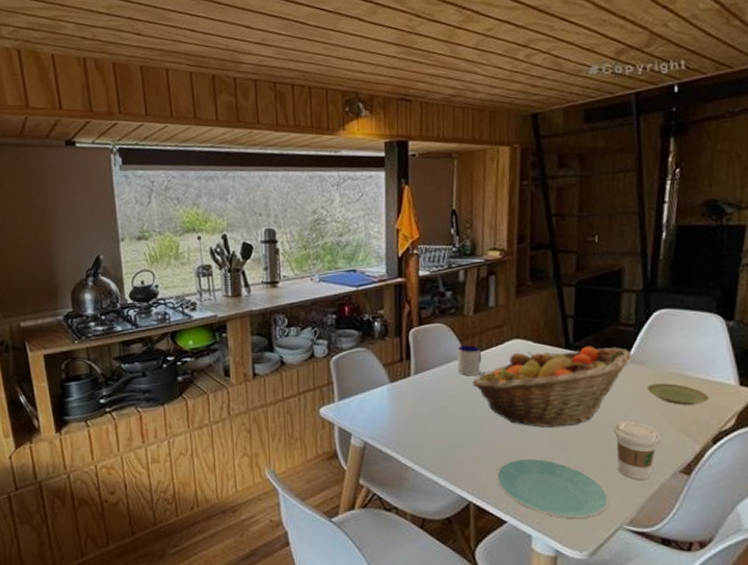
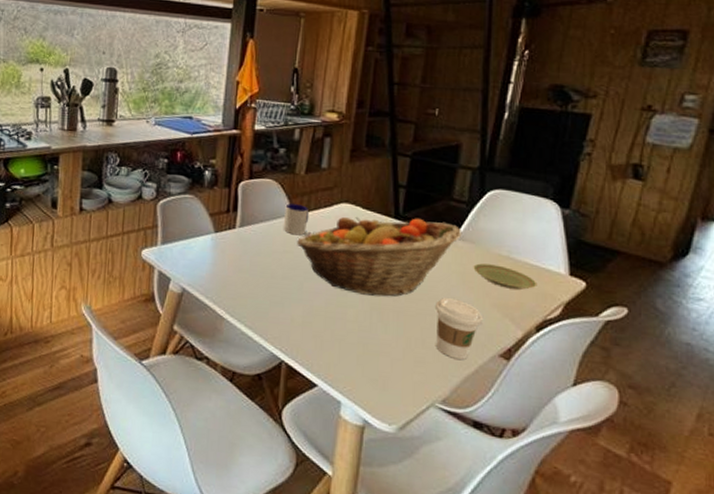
plate: present [495,458,609,518] -> none [311,323,424,392]

